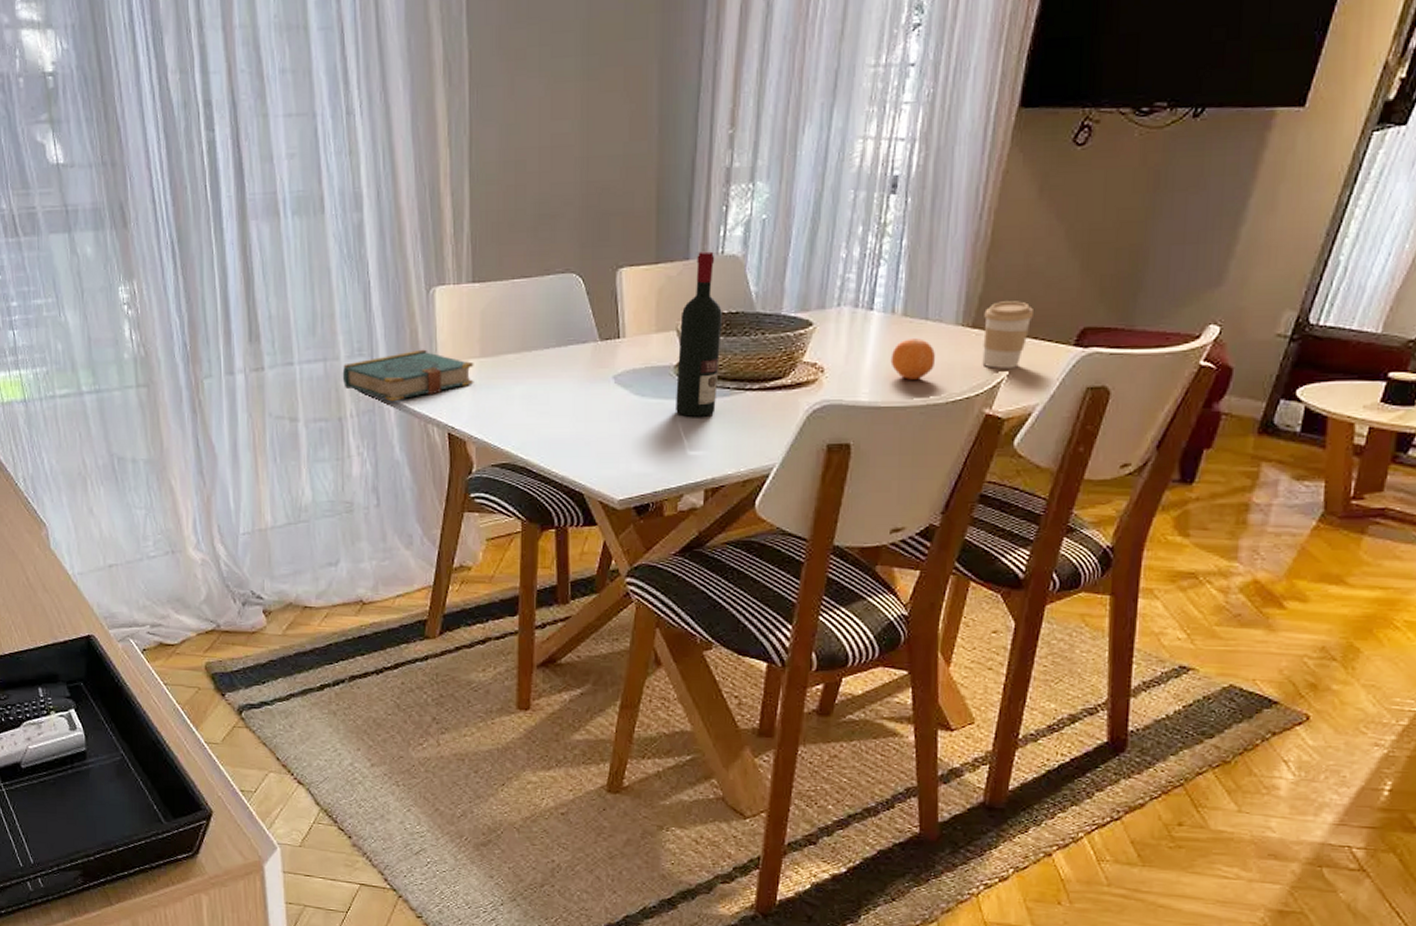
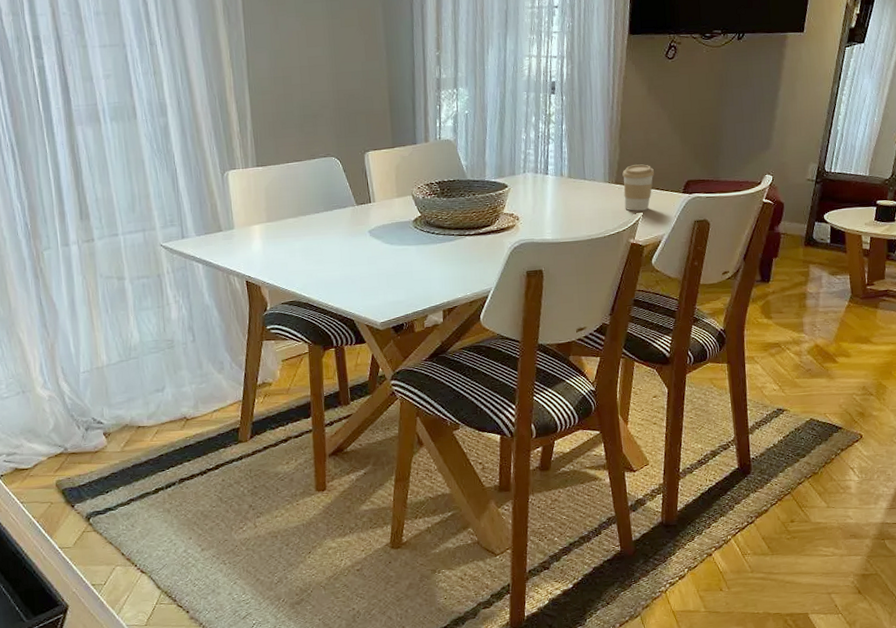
book: present [342,349,474,402] -> none [158,218,264,260]
wine bottle: present [676,251,722,417] -> none [414,137,445,257]
fruit: present [890,338,936,380] -> none [563,193,594,222]

